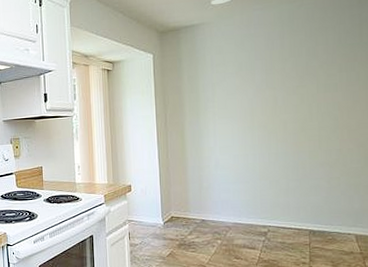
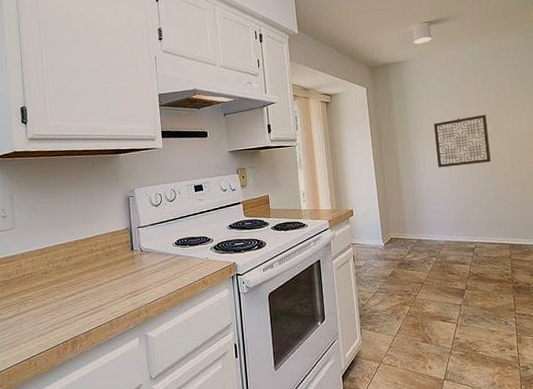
wall art: none [228,84,294,143] -> present [433,114,491,168]

